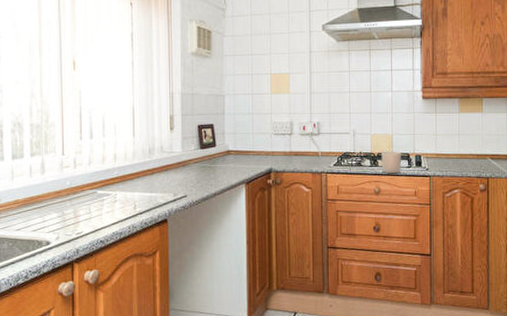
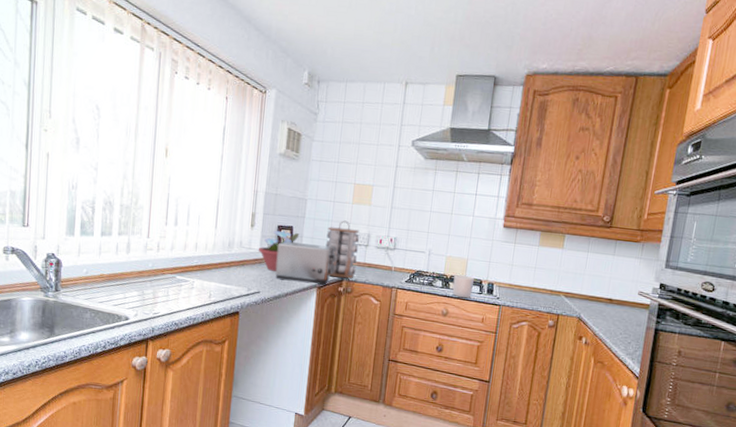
potted flower: none [181,130,221,172] -> present [259,230,300,271]
toaster: none [200,140,259,181] -> present [275,241,335,285]
spice rack: none [248,111,283,170] -> present [325,220,360,279]

